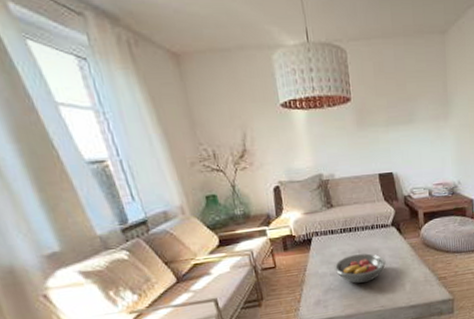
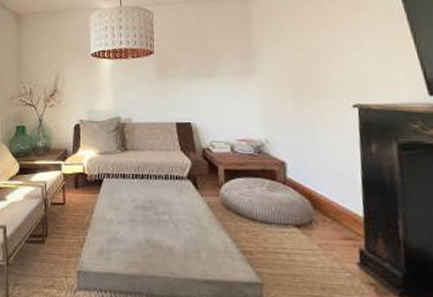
fruit bowl: present [334,253,386,284] -> none [122,205,179,239]

